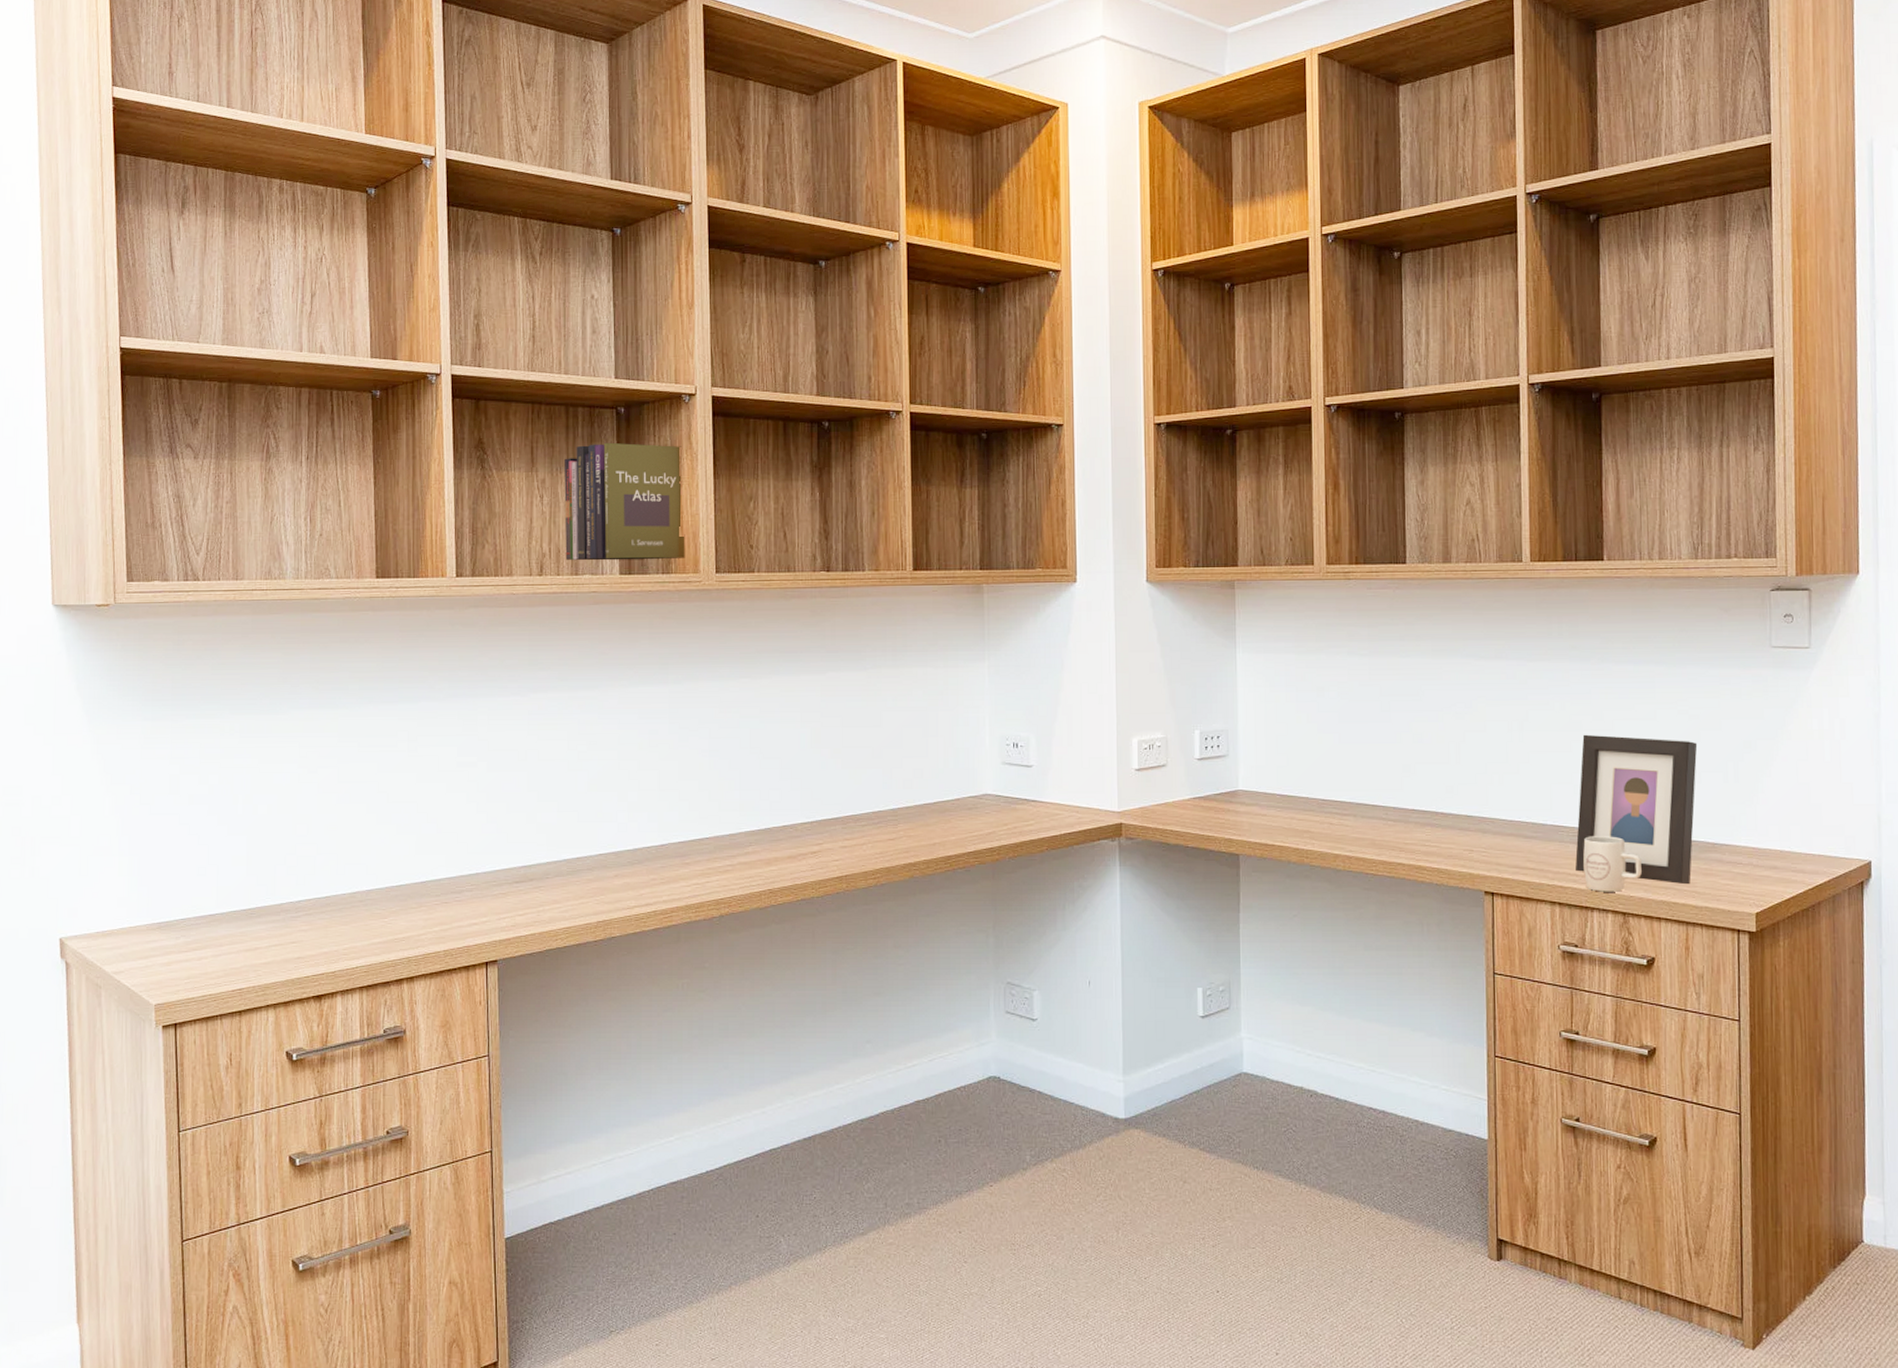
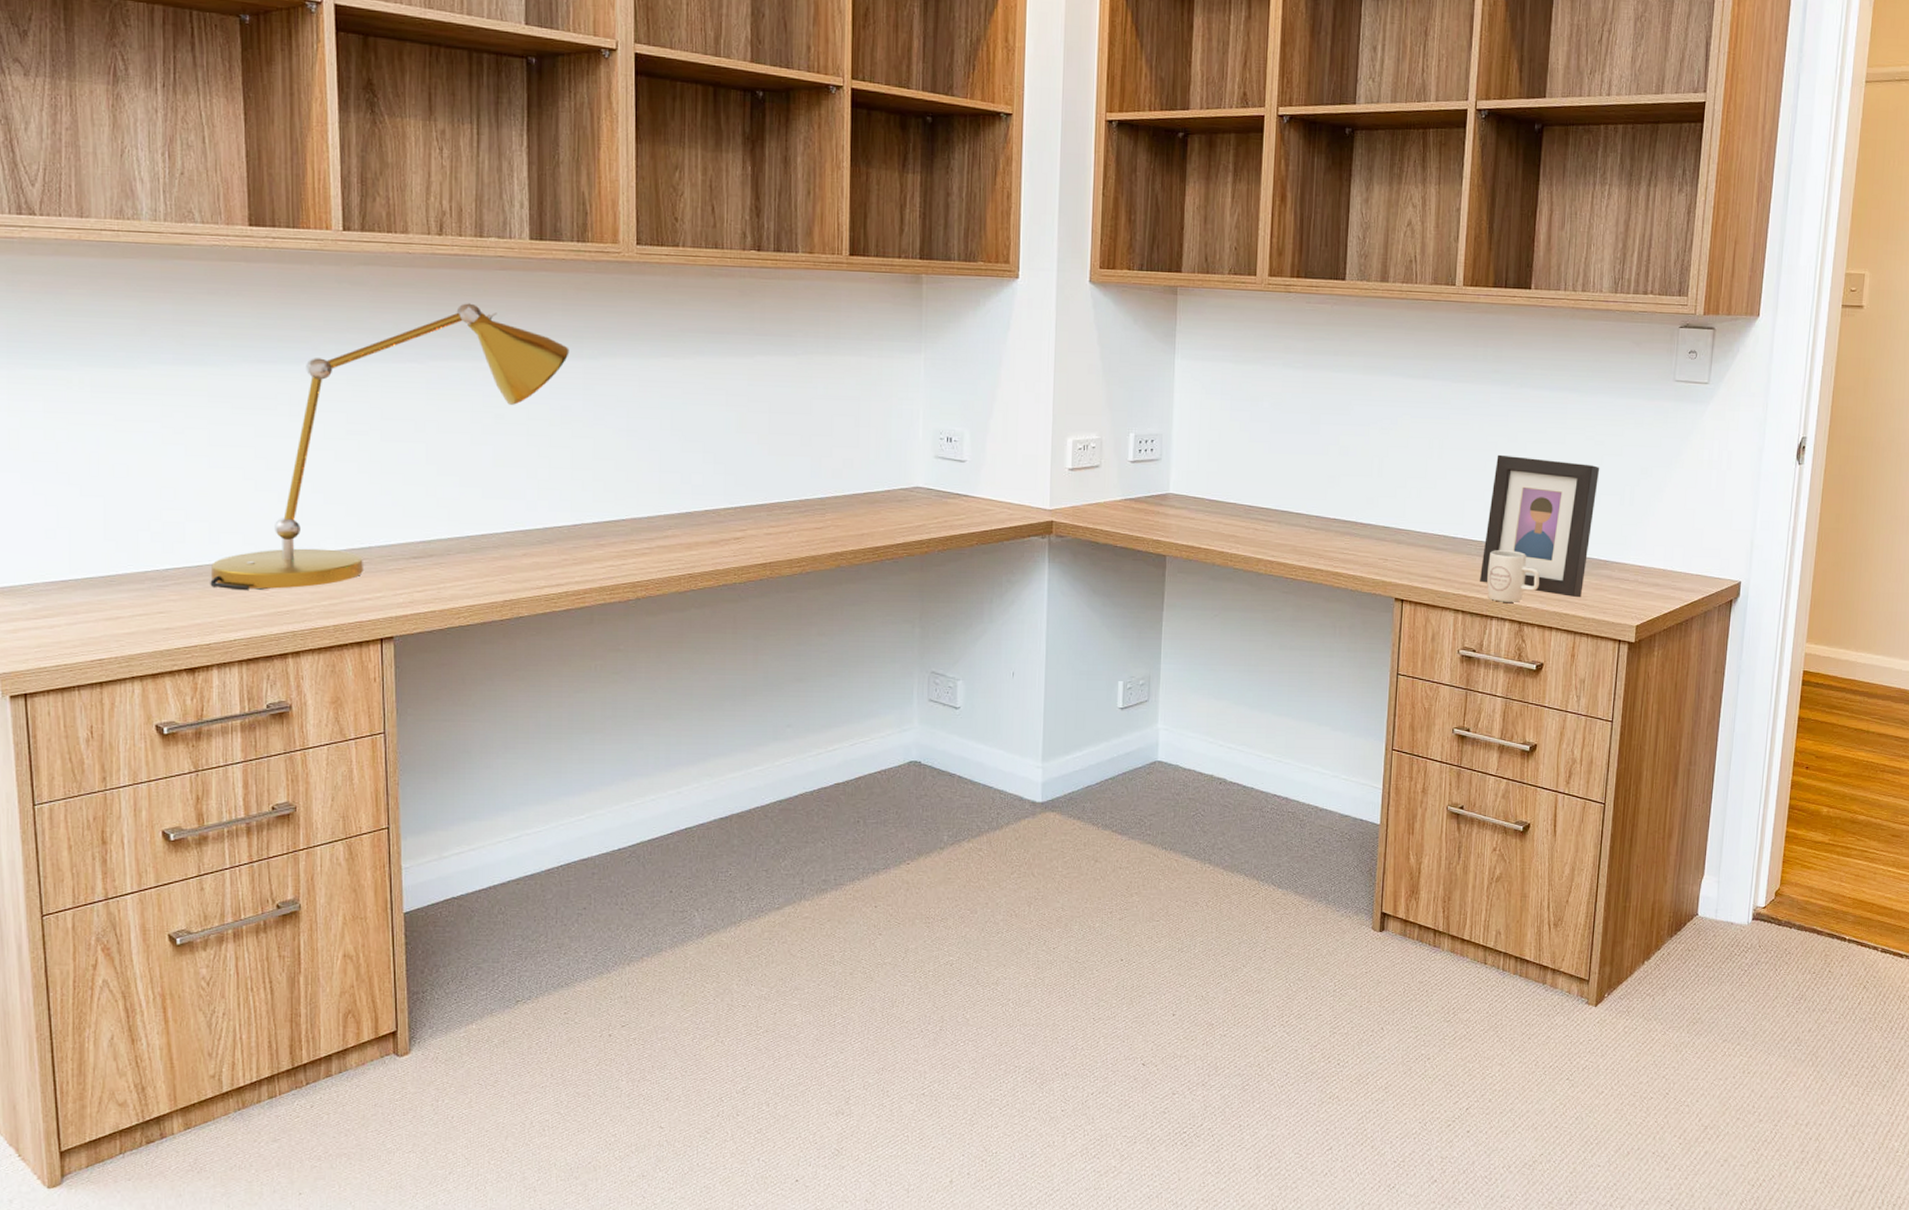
desk lamp: none [336,637,656,919] -> present [210,303,569,591]
books: present [564,442,685,561] -> none [467,94,603,227]

